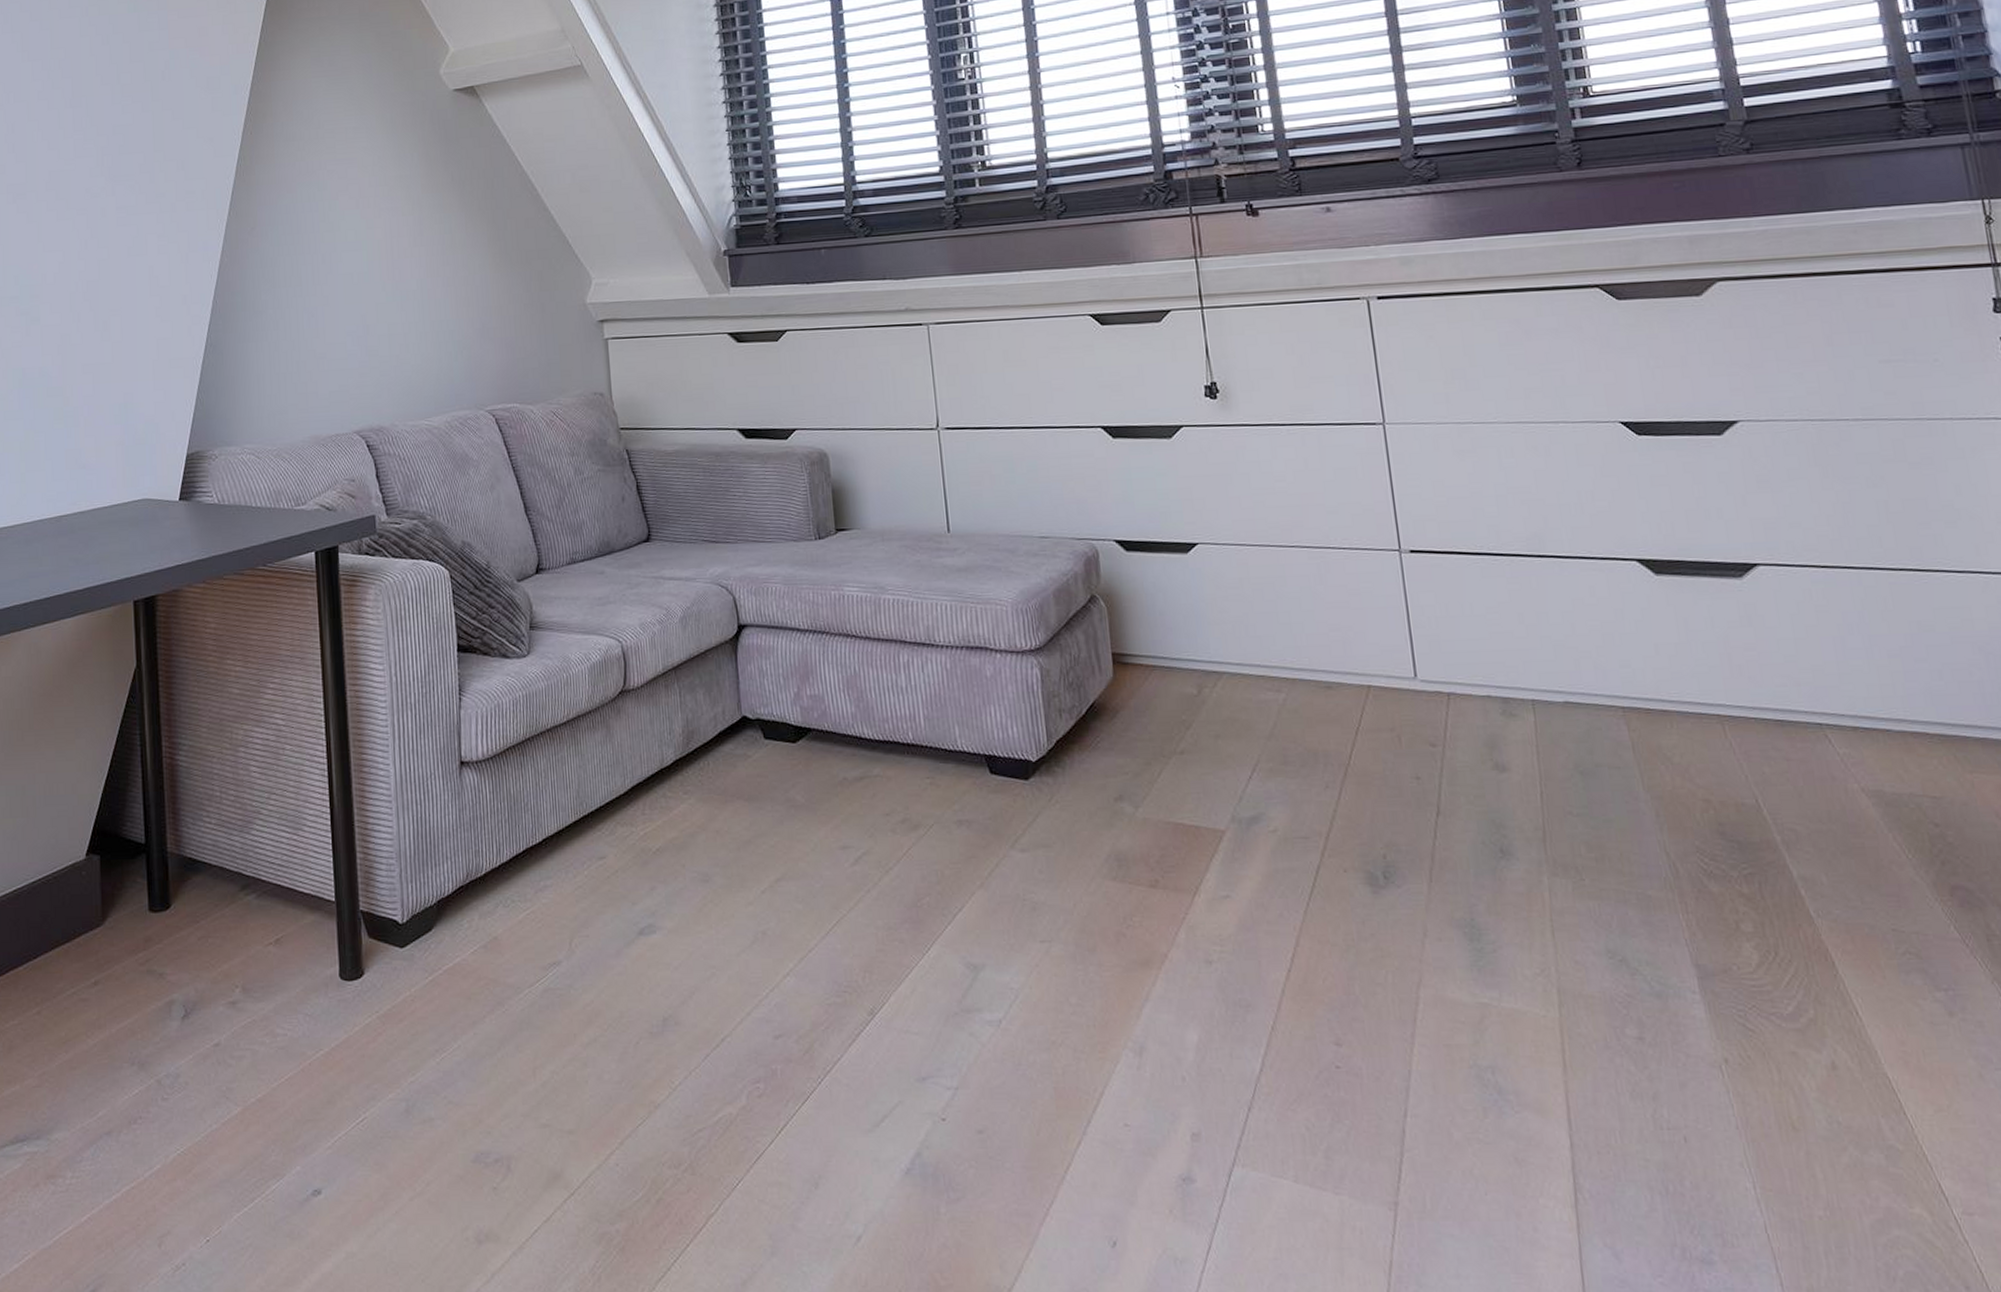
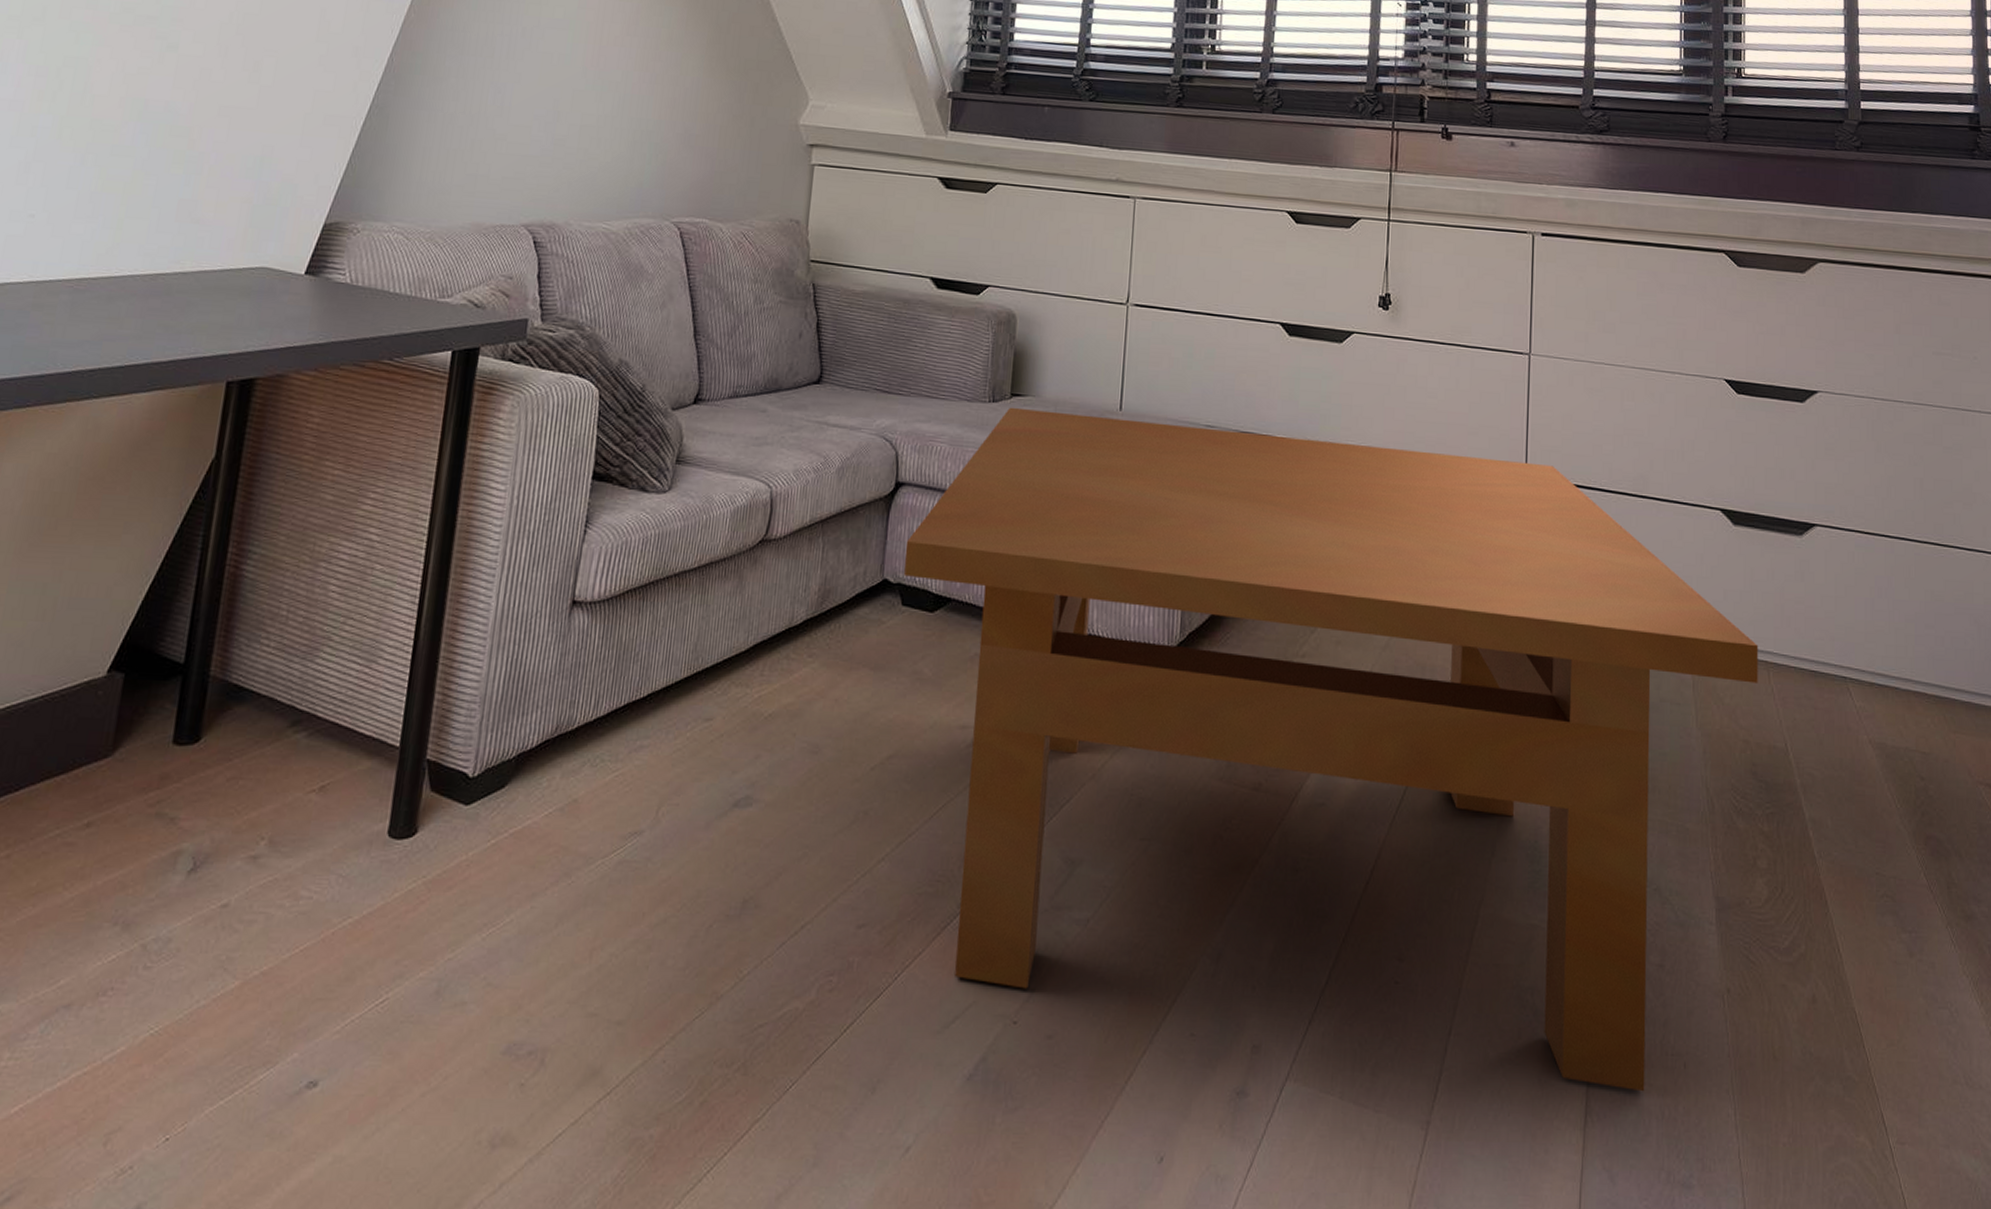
table: none [757,534,1712,1168] -> present [904,407,1758,1092]

